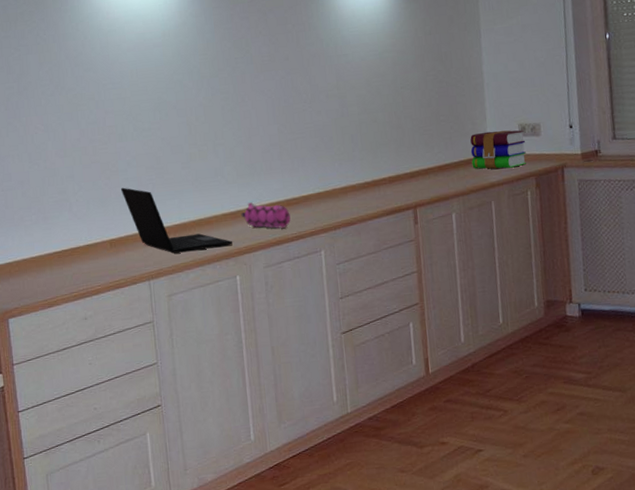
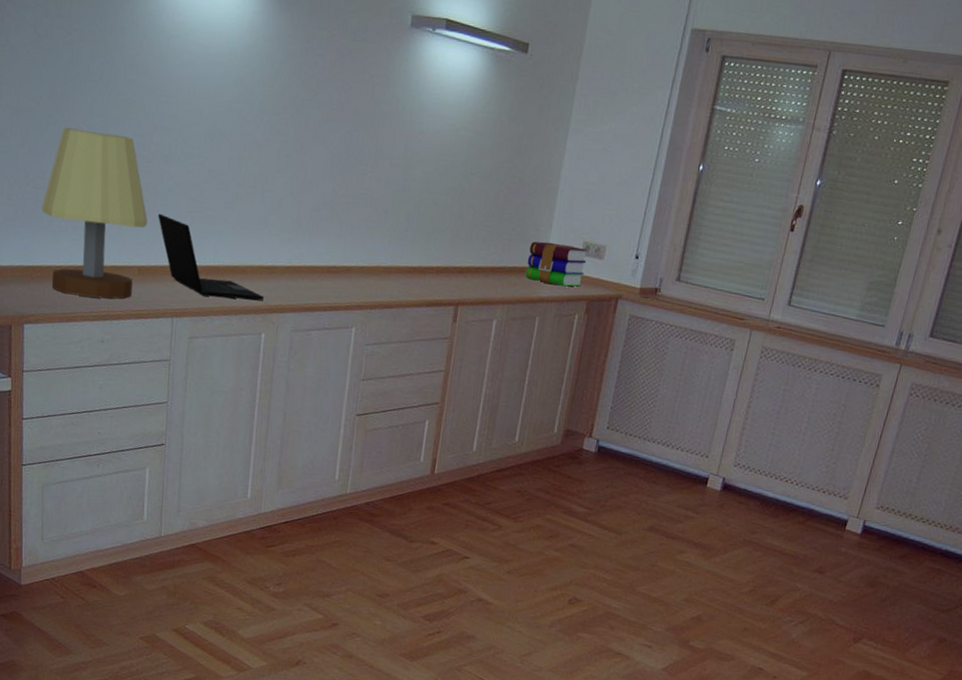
table lamp: none [11,126,112,282] -> present [41,127,148,299]
pencil case: present [241,202,291,229] -> none [278,260,328,295]

